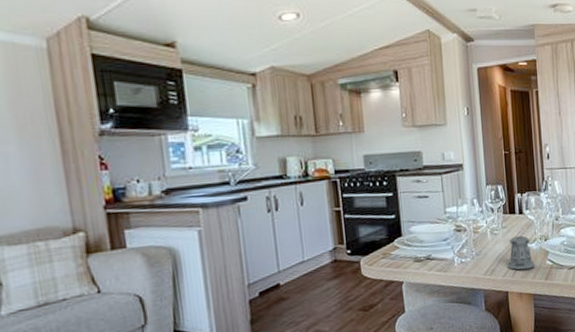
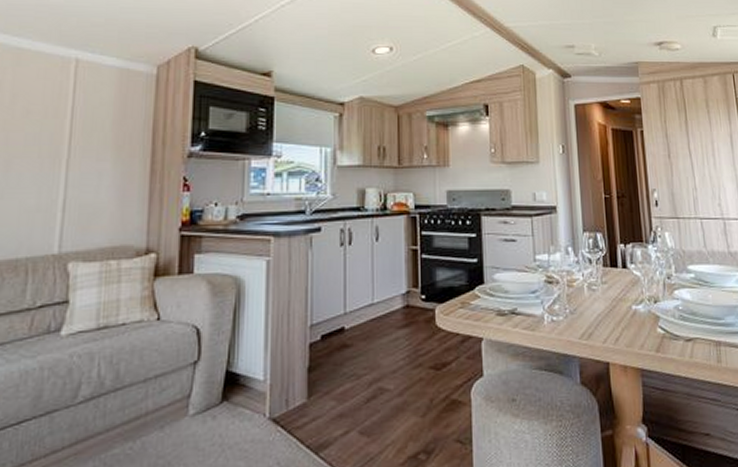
pepper shaker: present [508,236,536,270] -> none [609,294,644,337]

